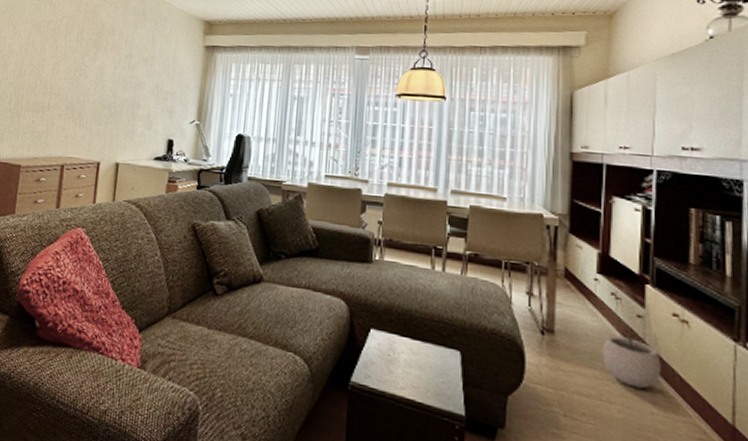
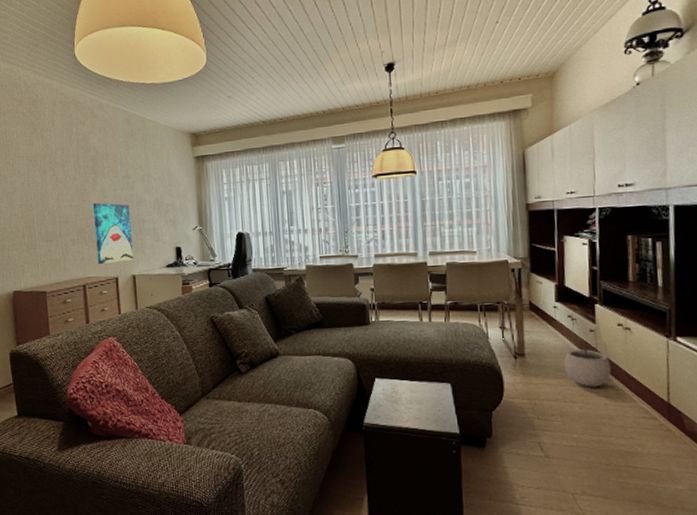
wall art: none [81,78,127,146] -> present [92,202,133,264]

